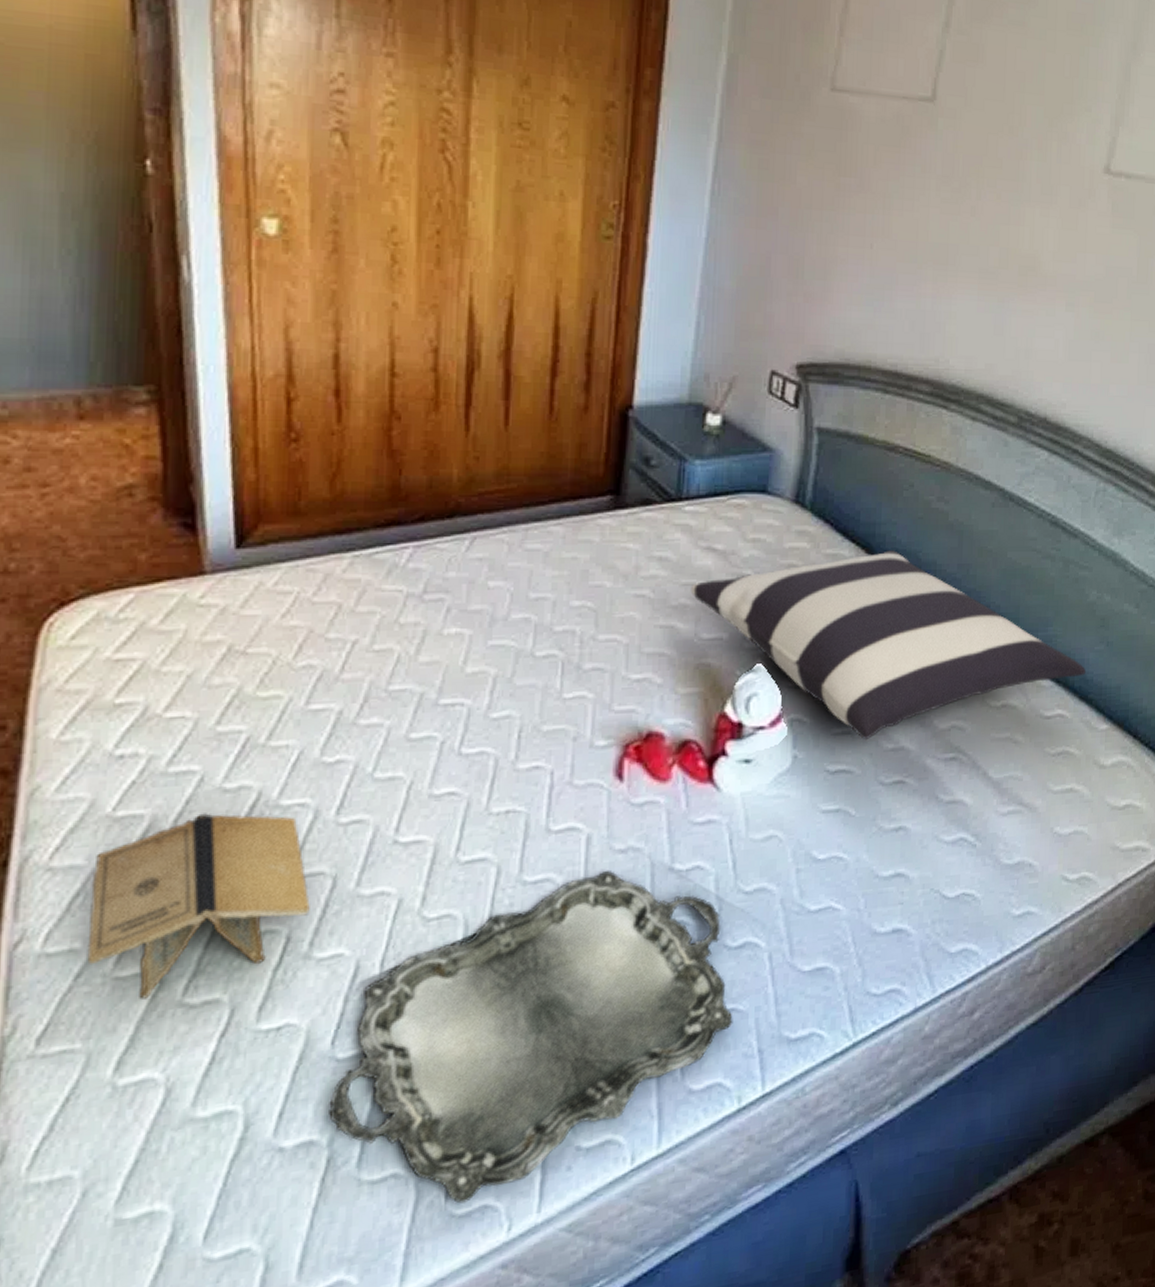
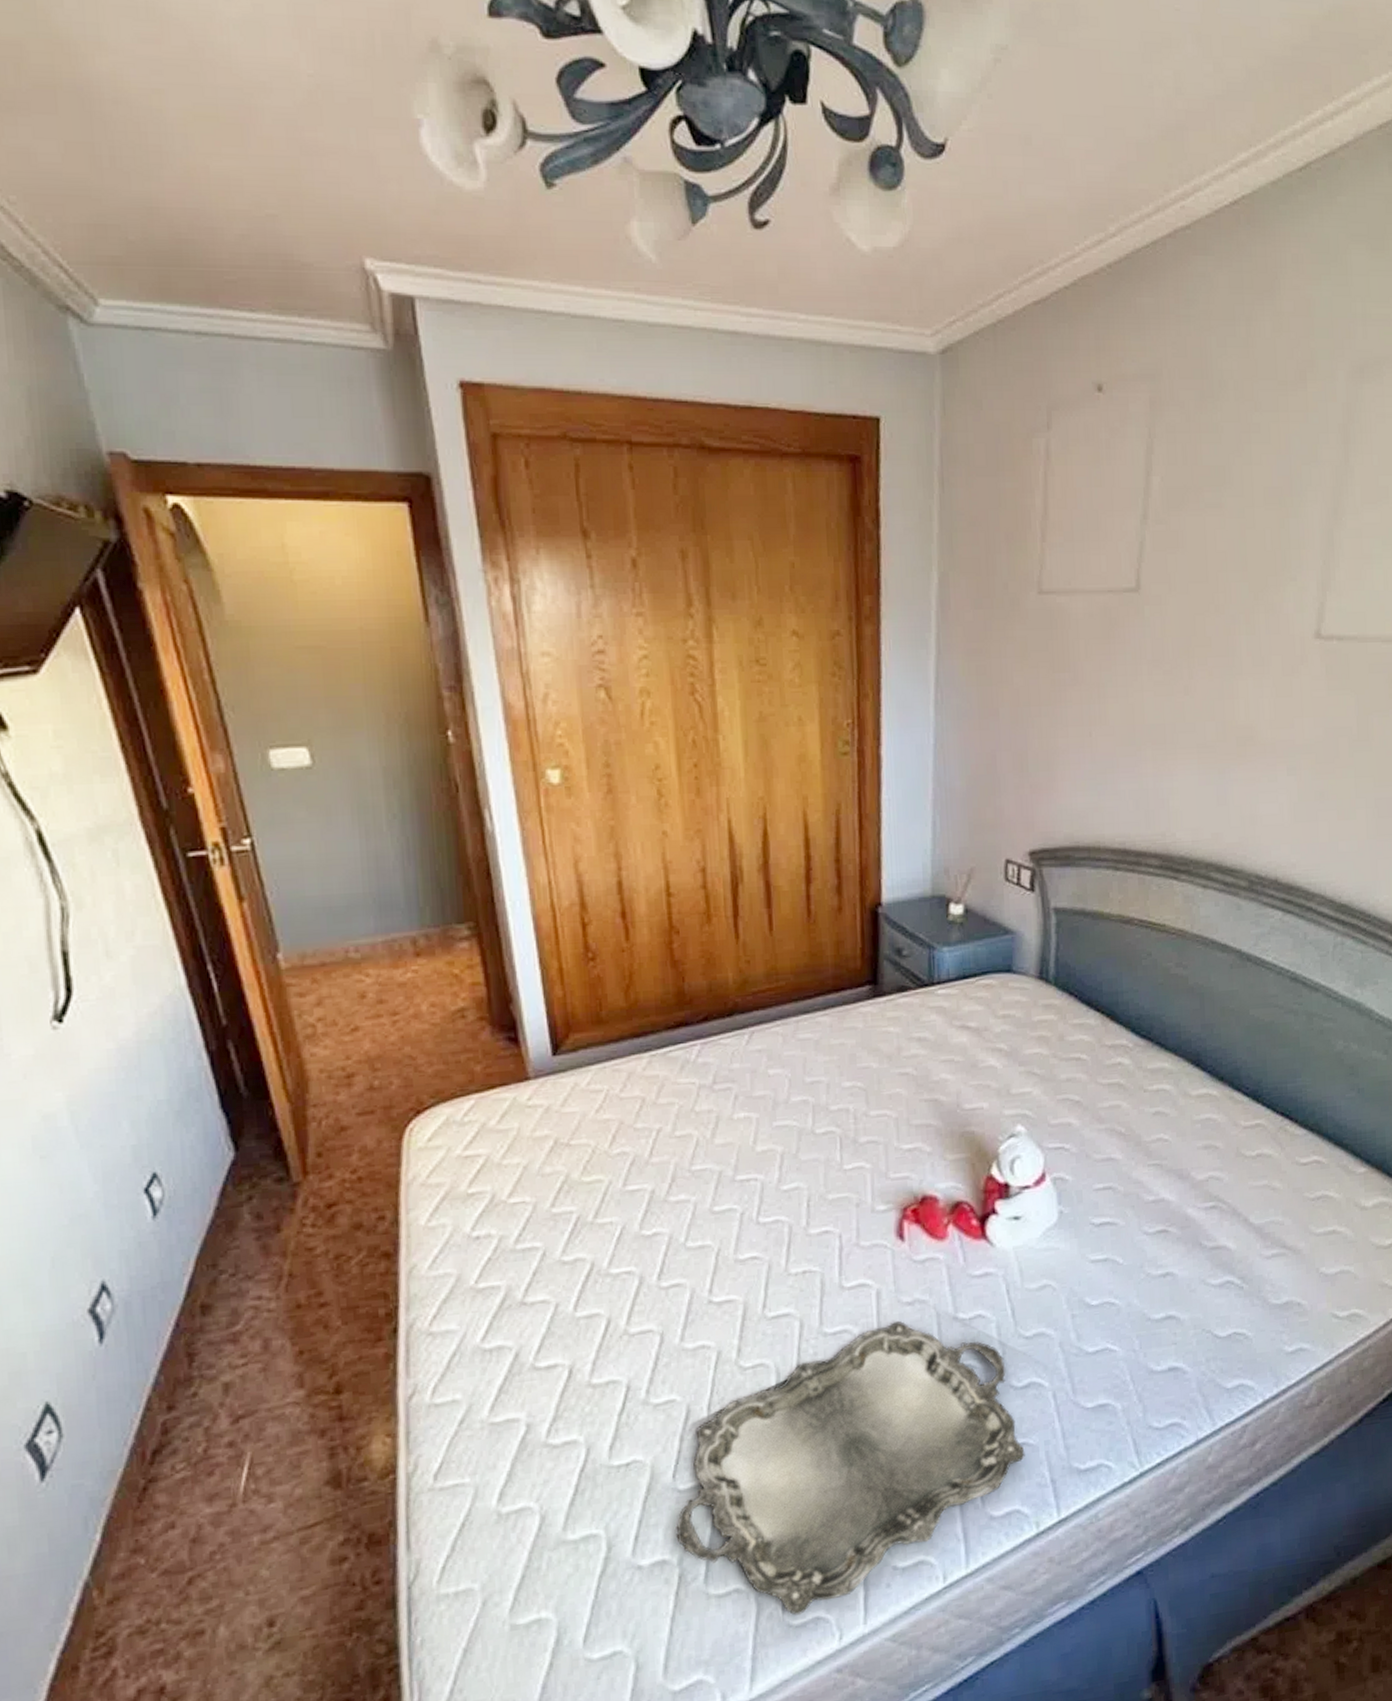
book: present [87,813,310,999] -> none [464,1282,644,1441]
pillow: present [690,550,1086,741] -> none [949,1016,1338,1194]

